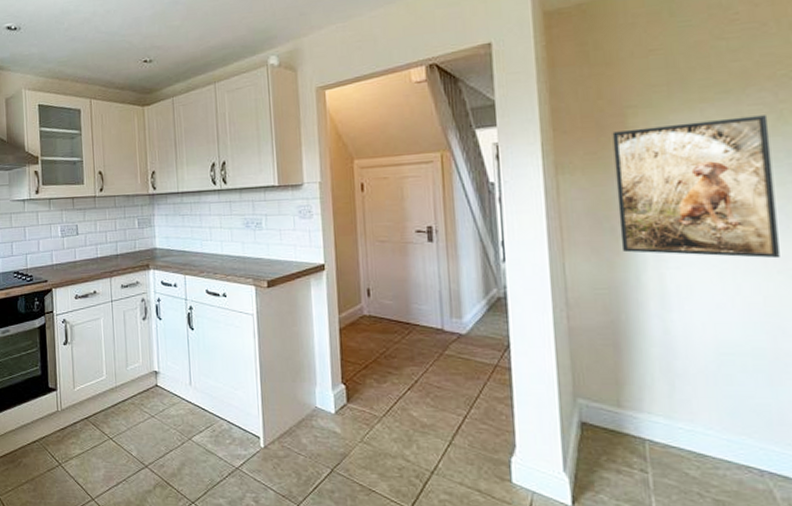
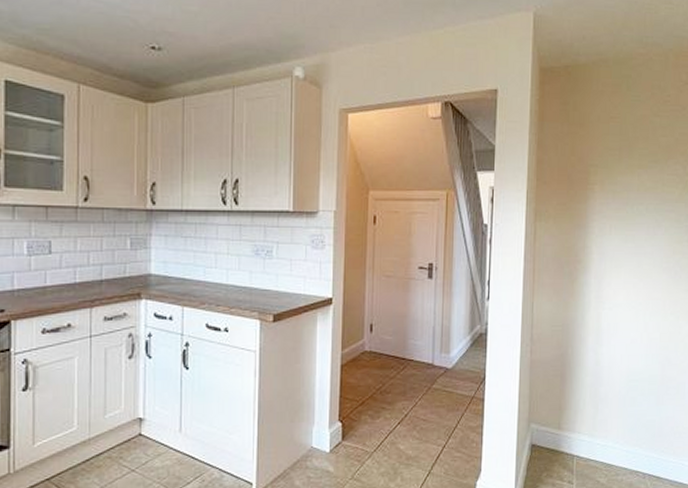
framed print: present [612,115,780,259] -> none [575,184,678,303]

